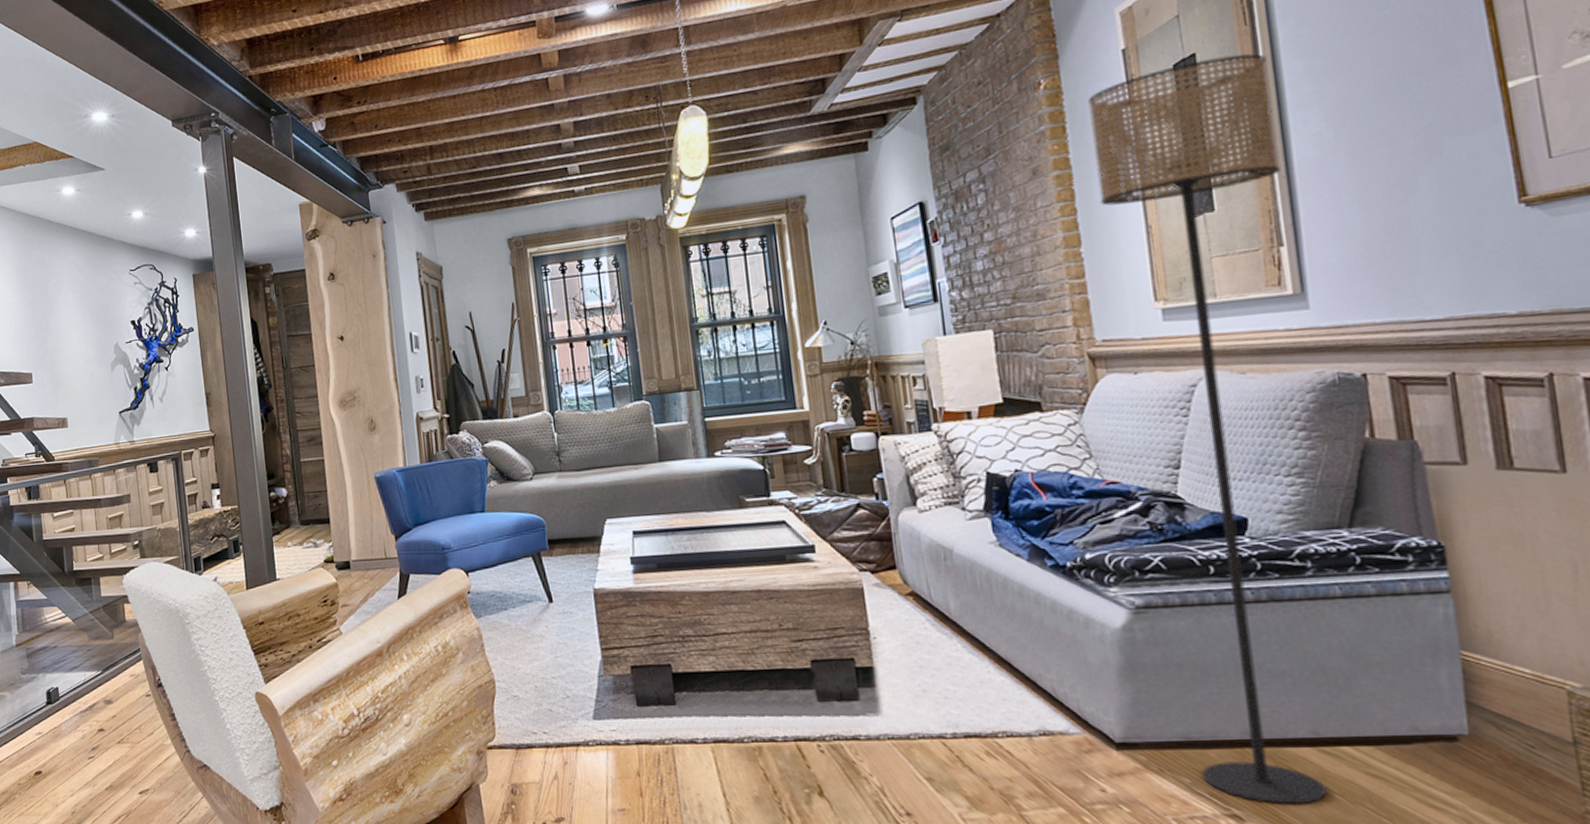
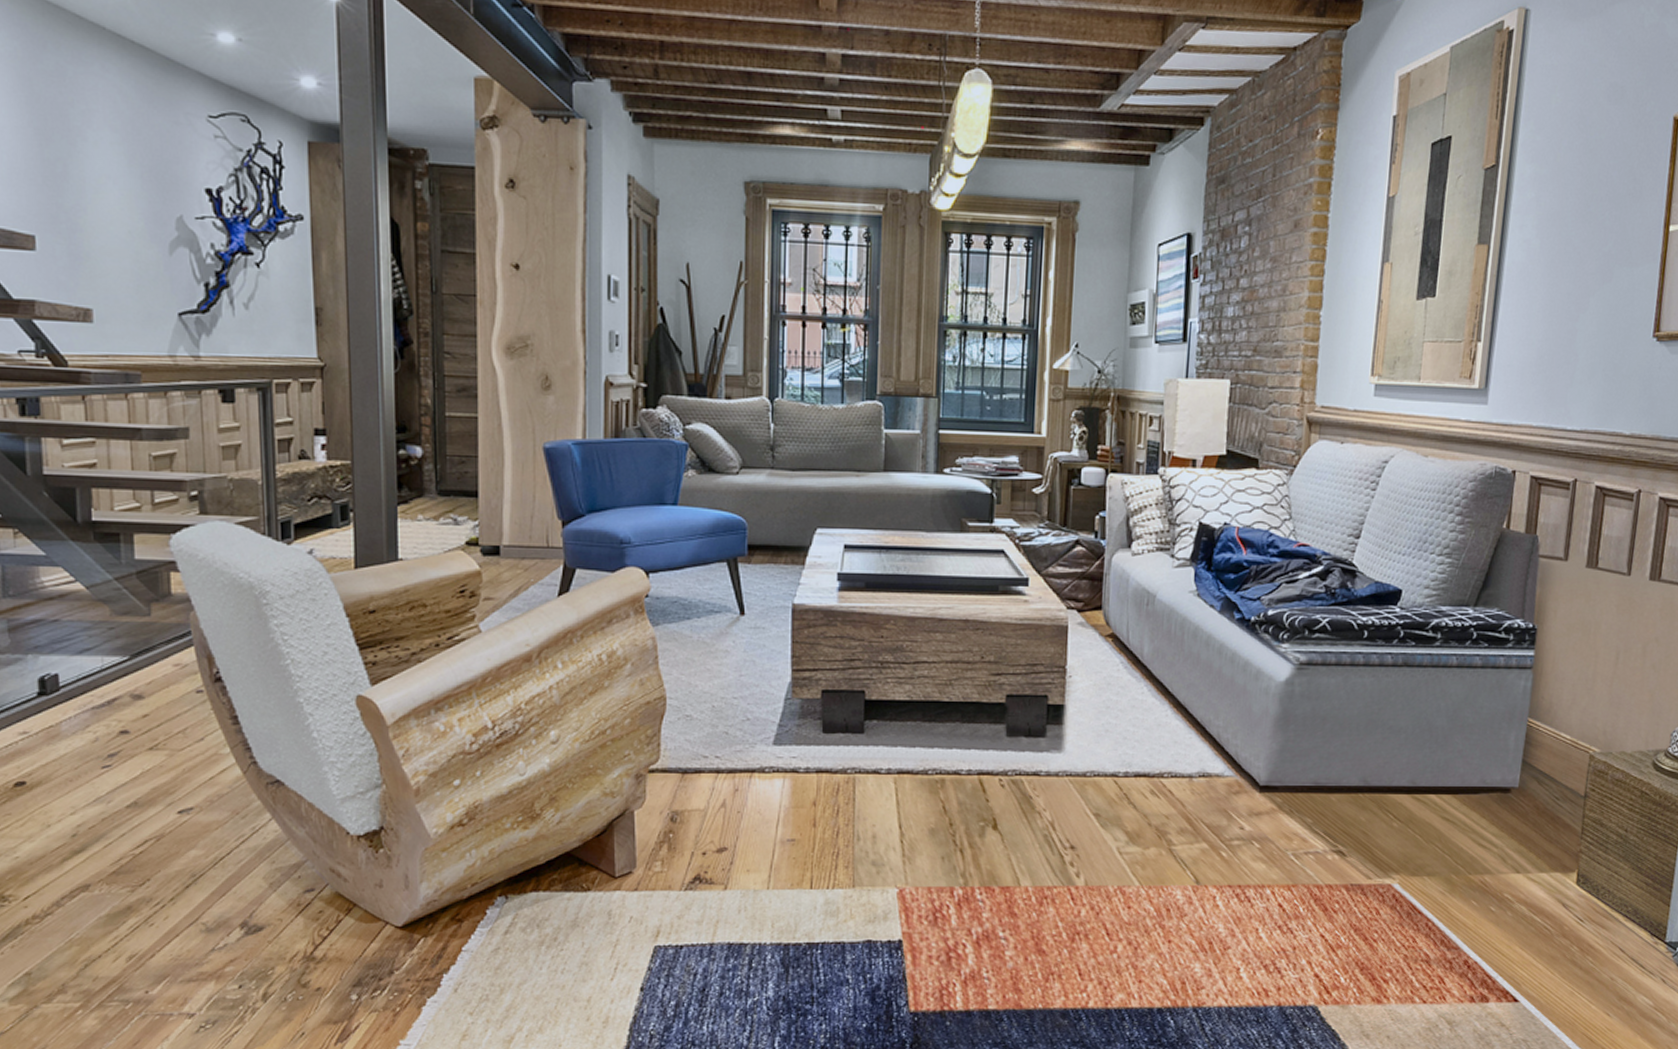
floor lamp: present [1088,53,1327,805] -> none [1322,143,1505,843]

